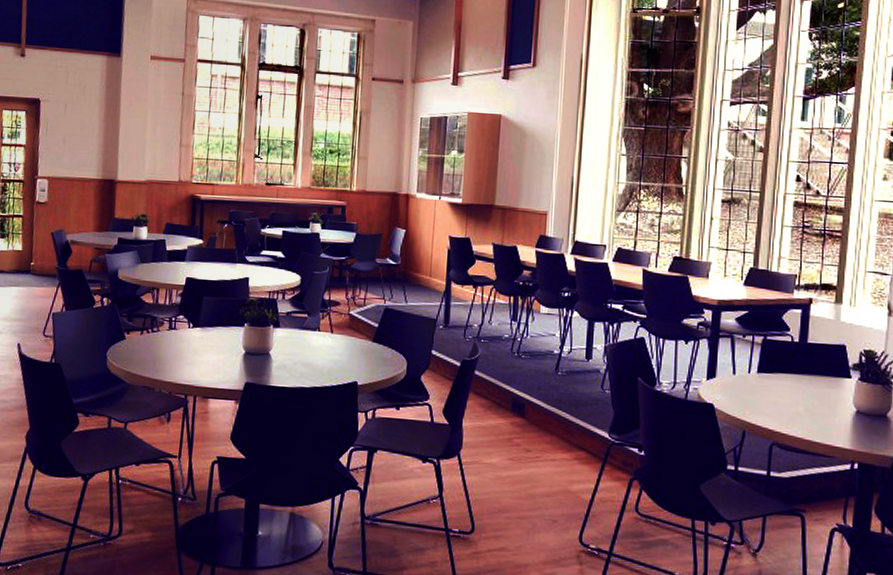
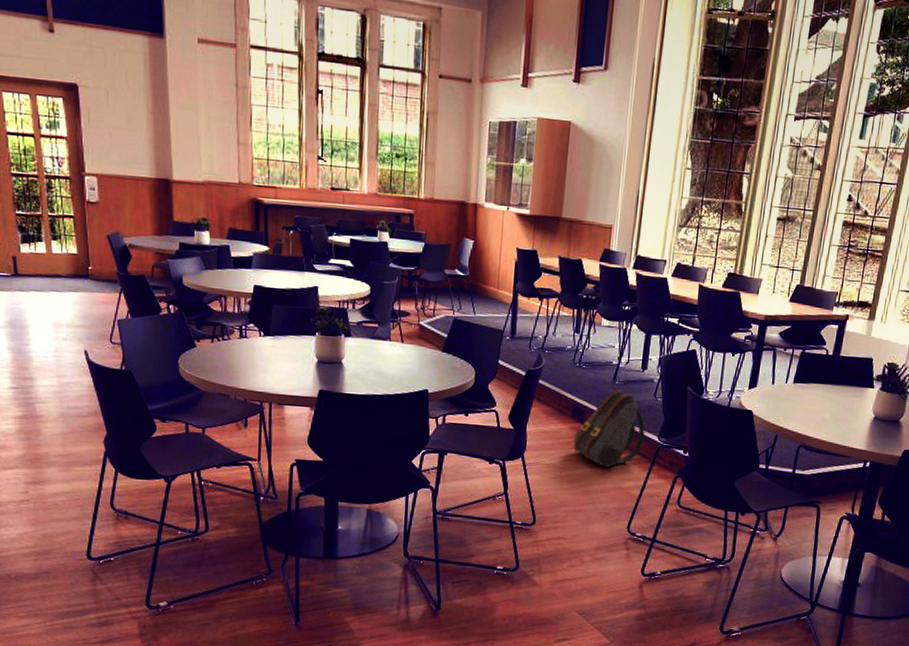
backpack: none [513,381,594,468] -> present [573,390,645,467]

